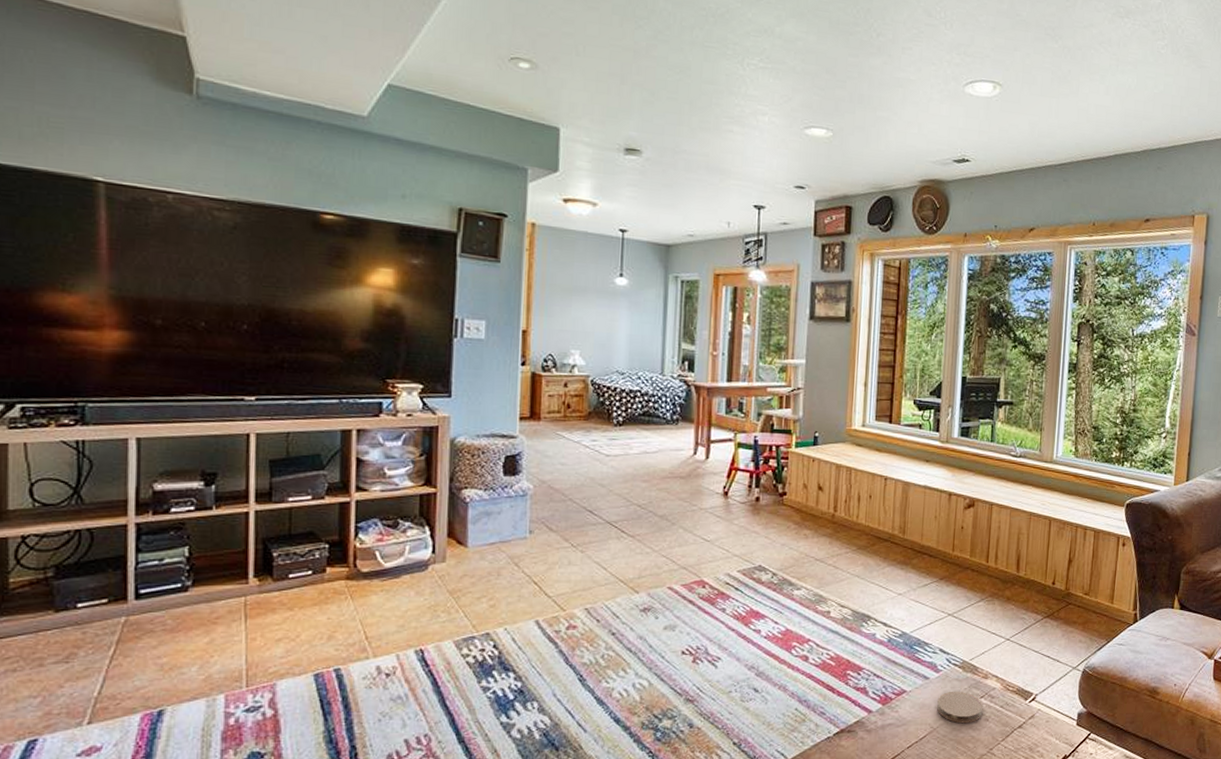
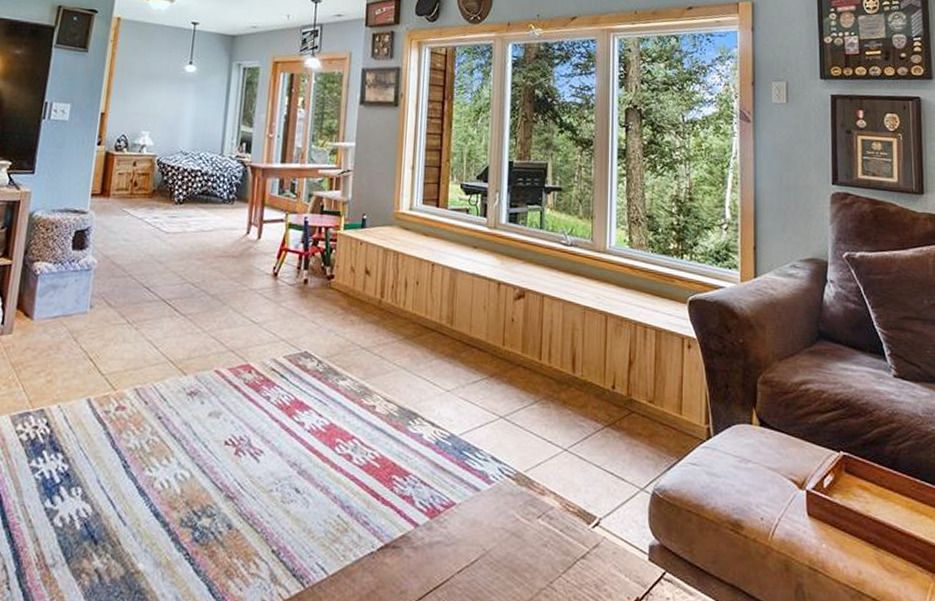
coaster: present [937,691,983,724] -> none [489,507,541,548]

